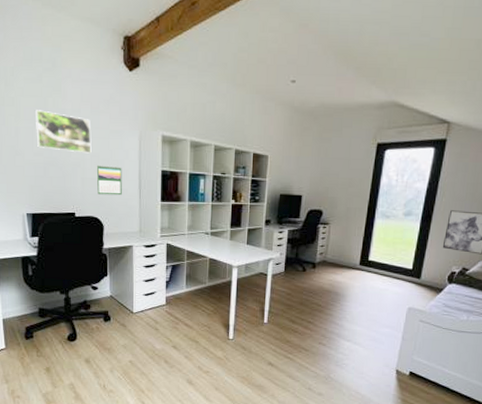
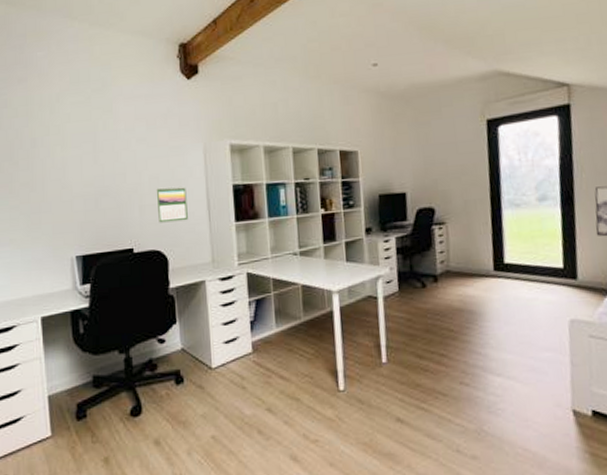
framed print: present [34,110,92,154] -> none [83,134,150,177]

